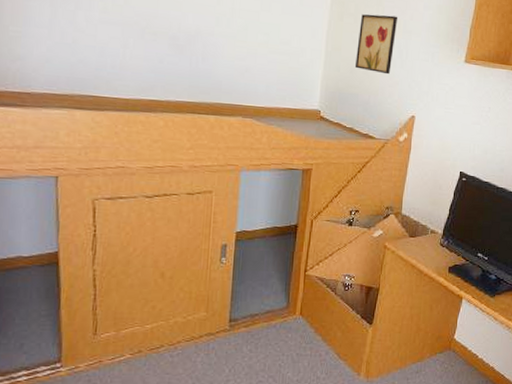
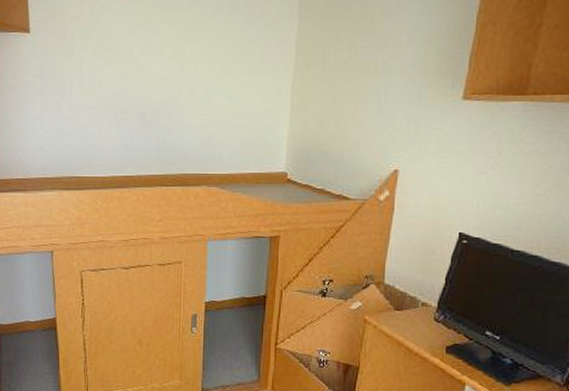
wall art: present [355,14,399,75] -> none [325,56,375,125]

